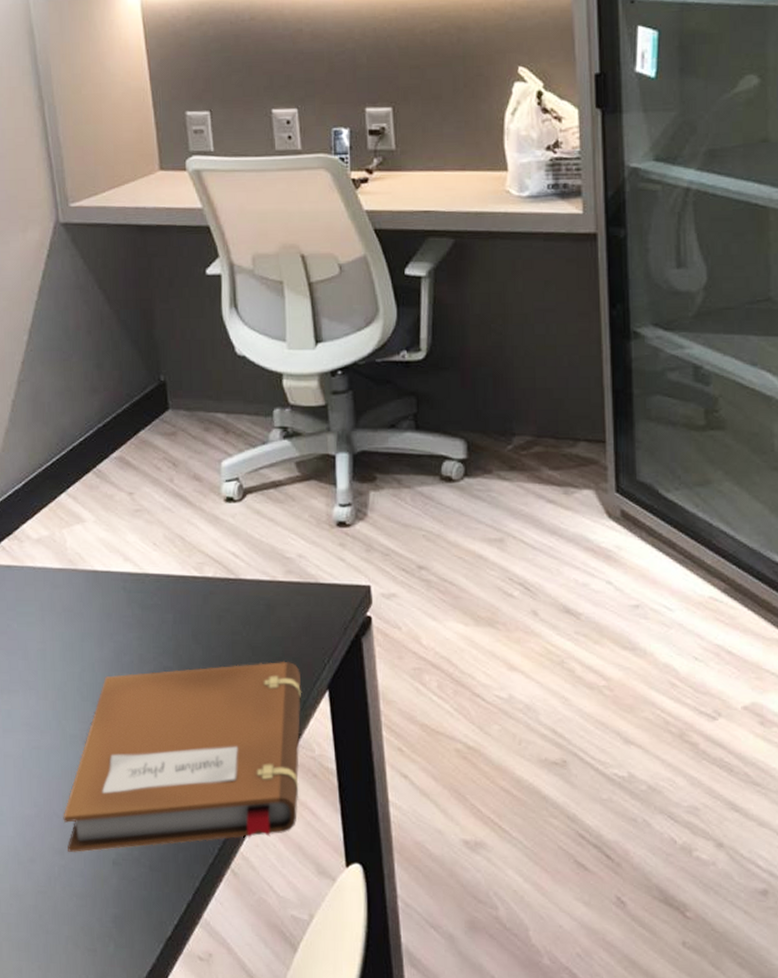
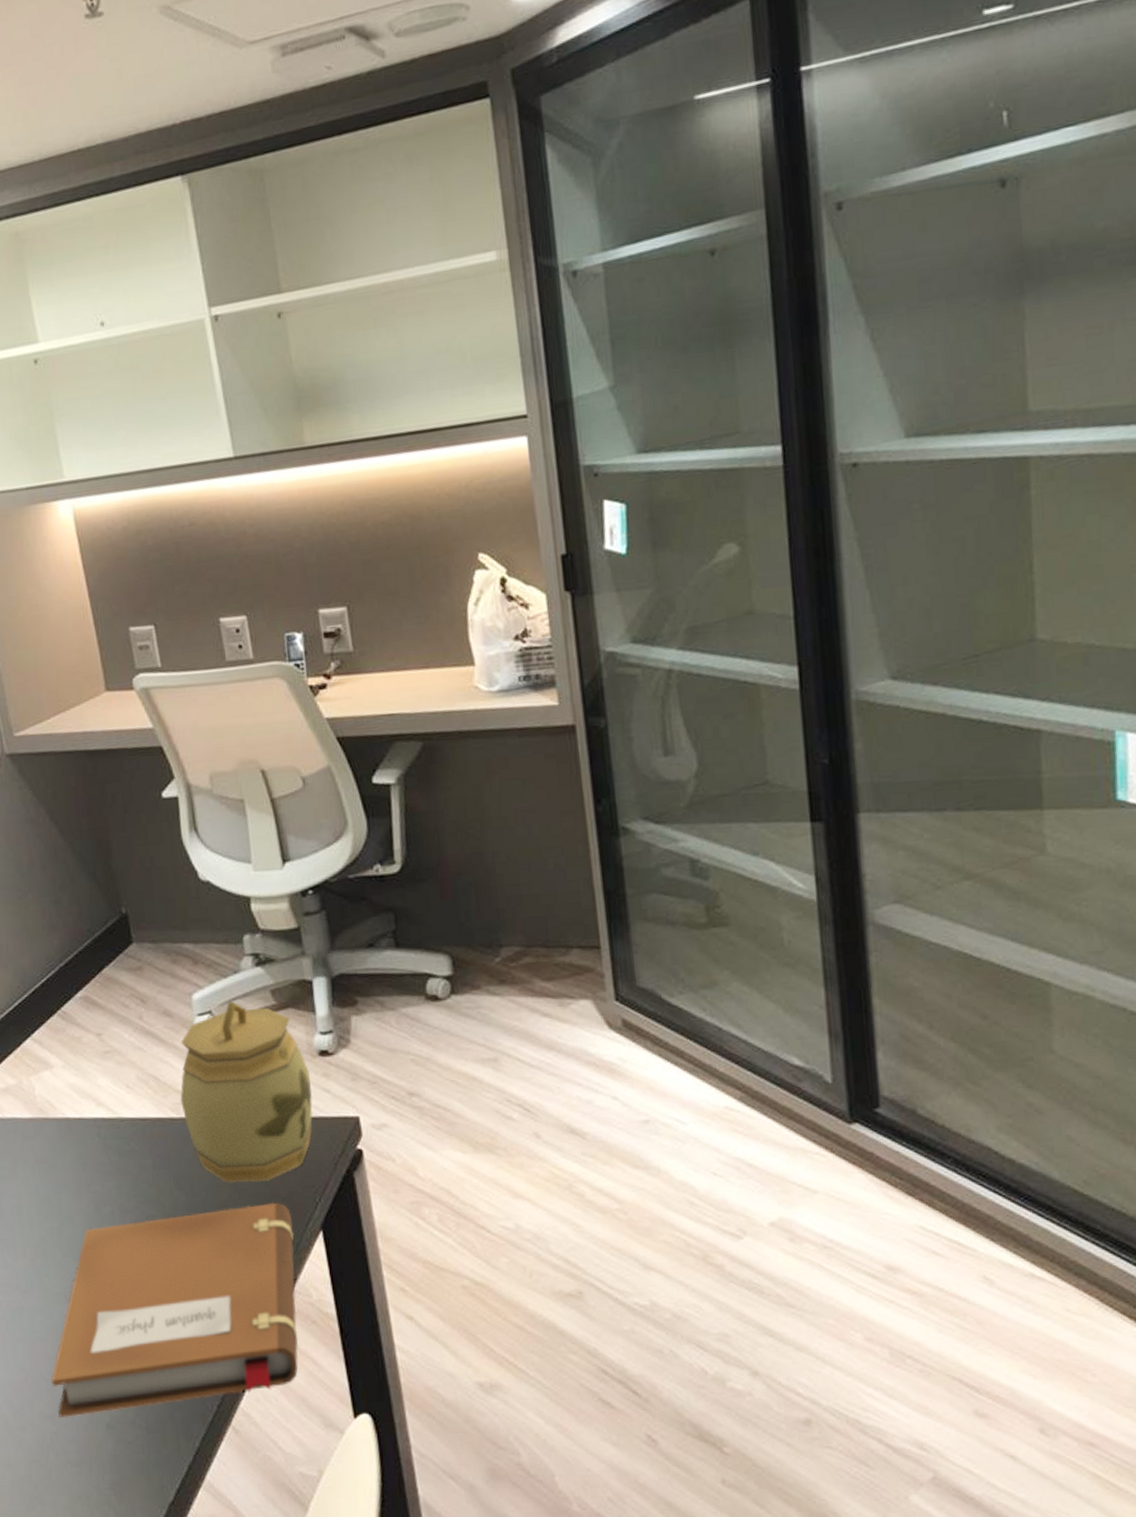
jar: none [203,470,328,640] -> present [180,1001,313,1182]

